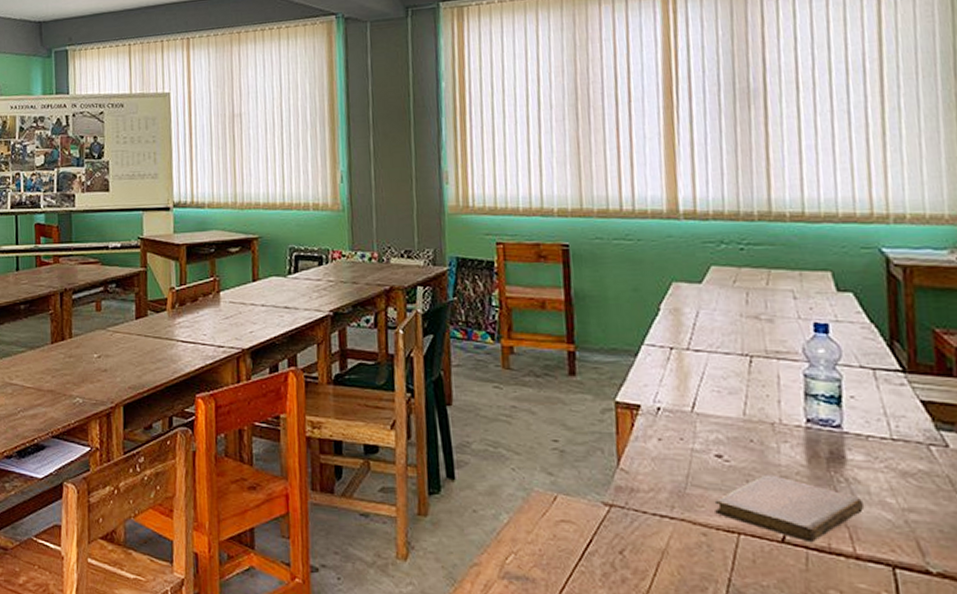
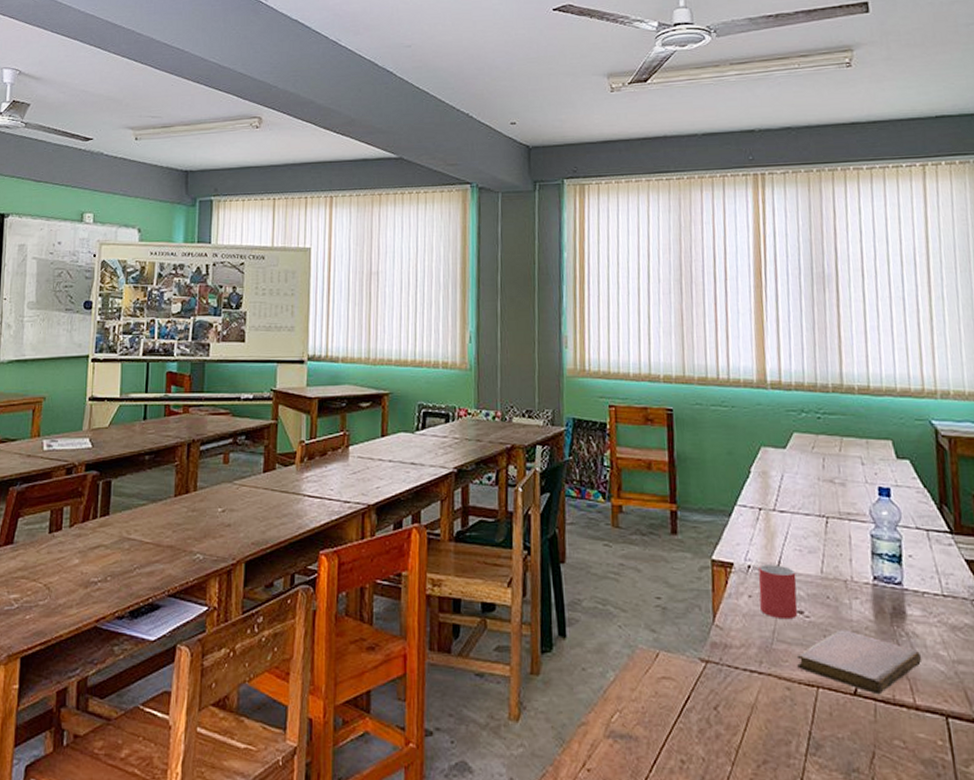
mug: none [669,406,716,464] -> present [758,564,798,620]

